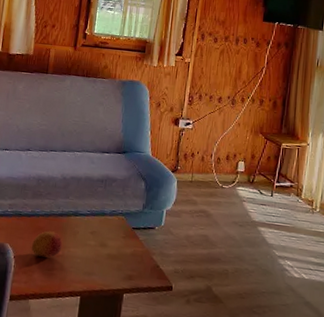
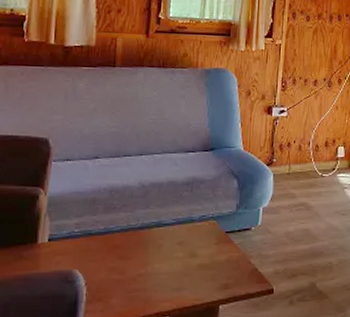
fruit: present [31,231,63,258] -> none [106,248,145,279]

